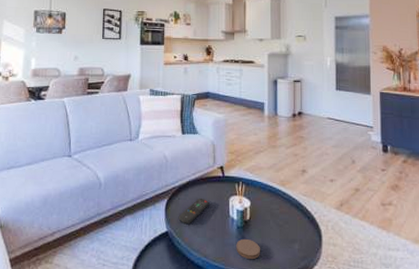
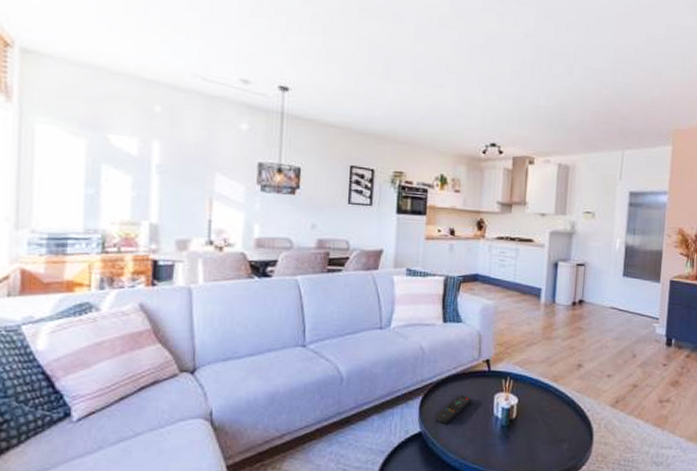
coaster: present [236,238,260,259] -> none [498,438,525,460]

